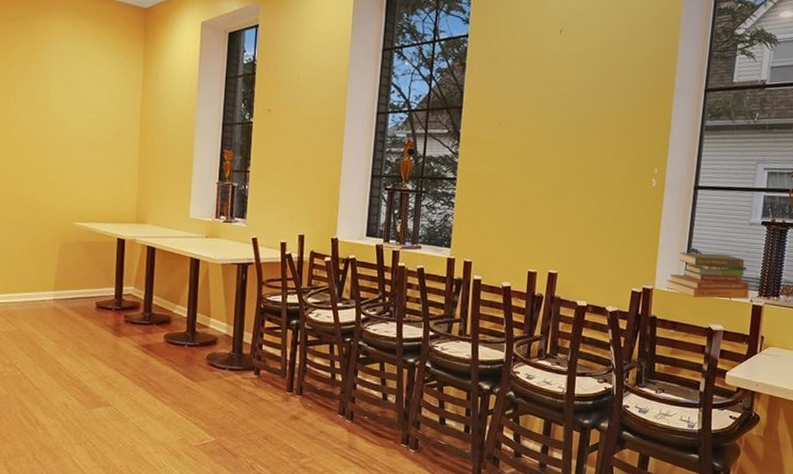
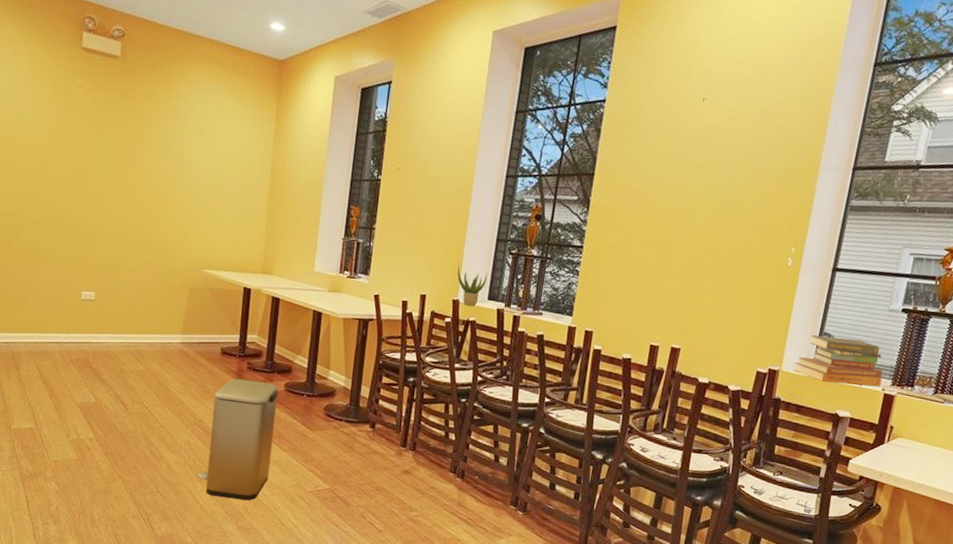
pedal bin: none [75,333,159,461] -> present [197,379,279,501]
potted plant: none [334,203,365,244] -> present [457,265,488,307]

